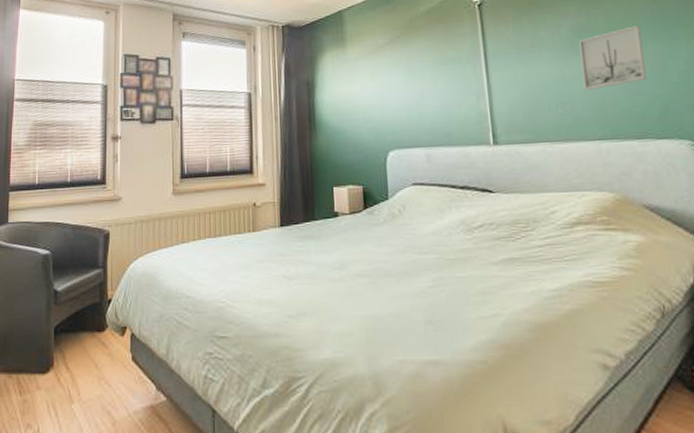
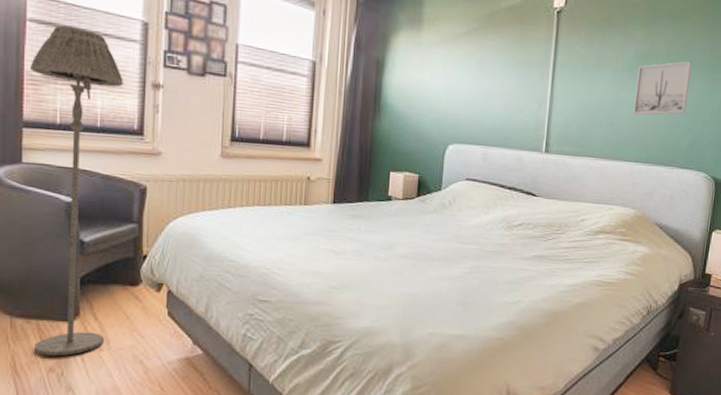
floor lamp: none [14,99,88,411] -> present [31,26,123,356]

